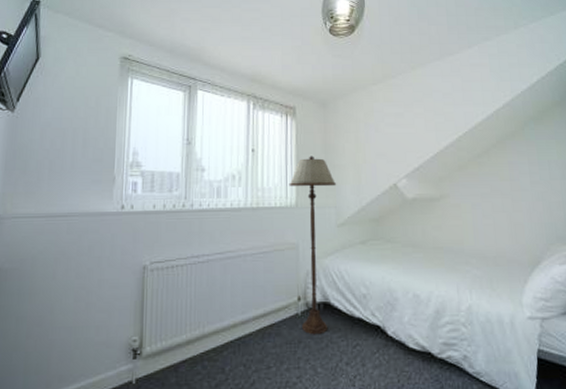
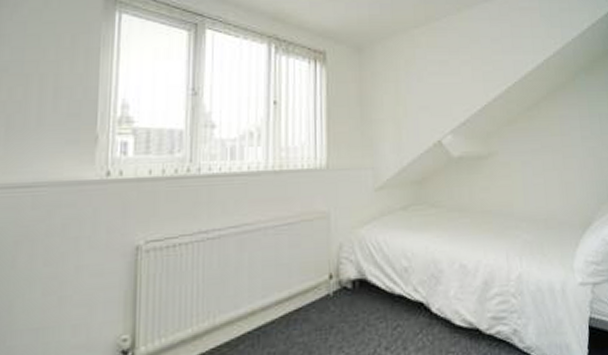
floor lamp: present [289,156,337,335] -> none [318,109,375,318]

